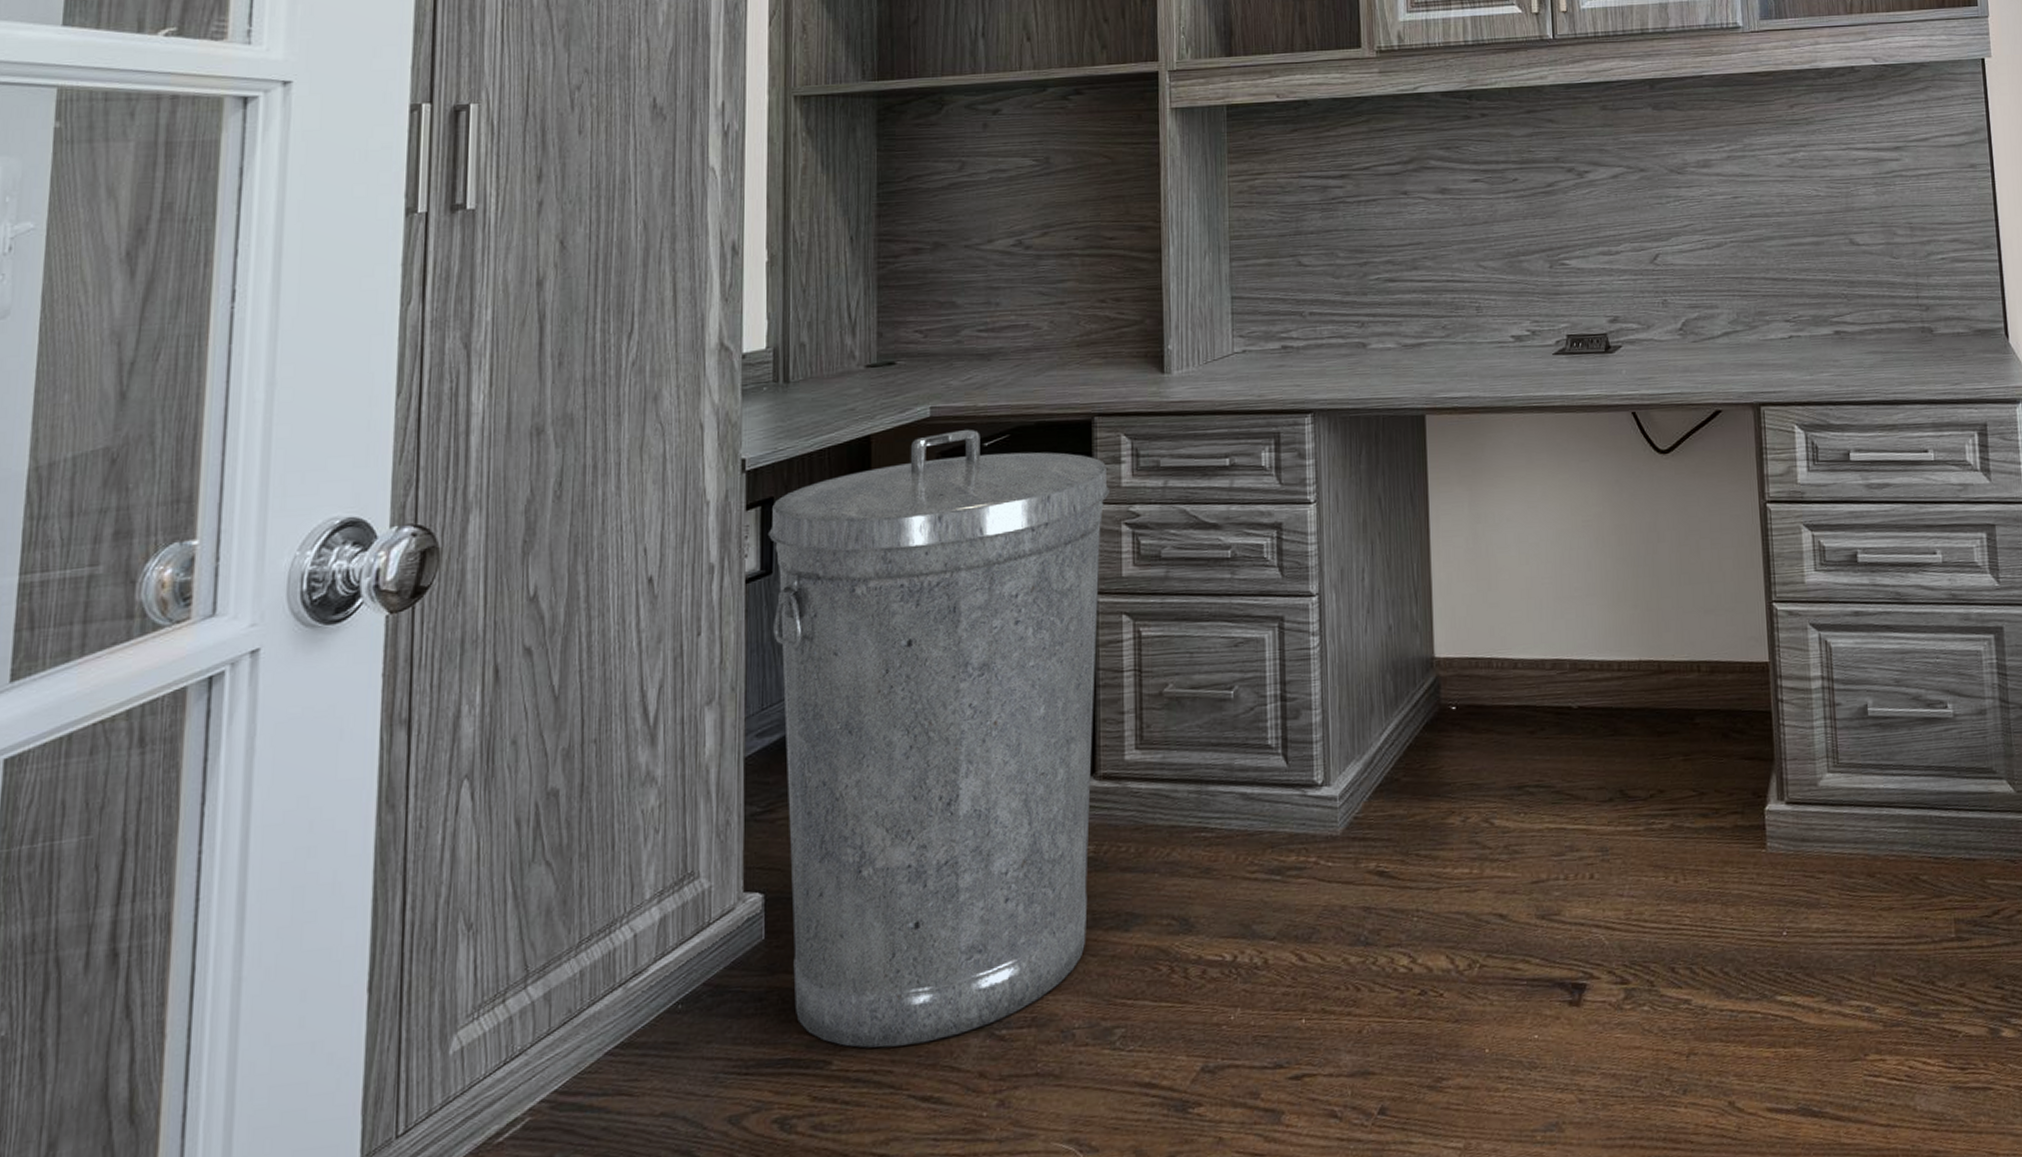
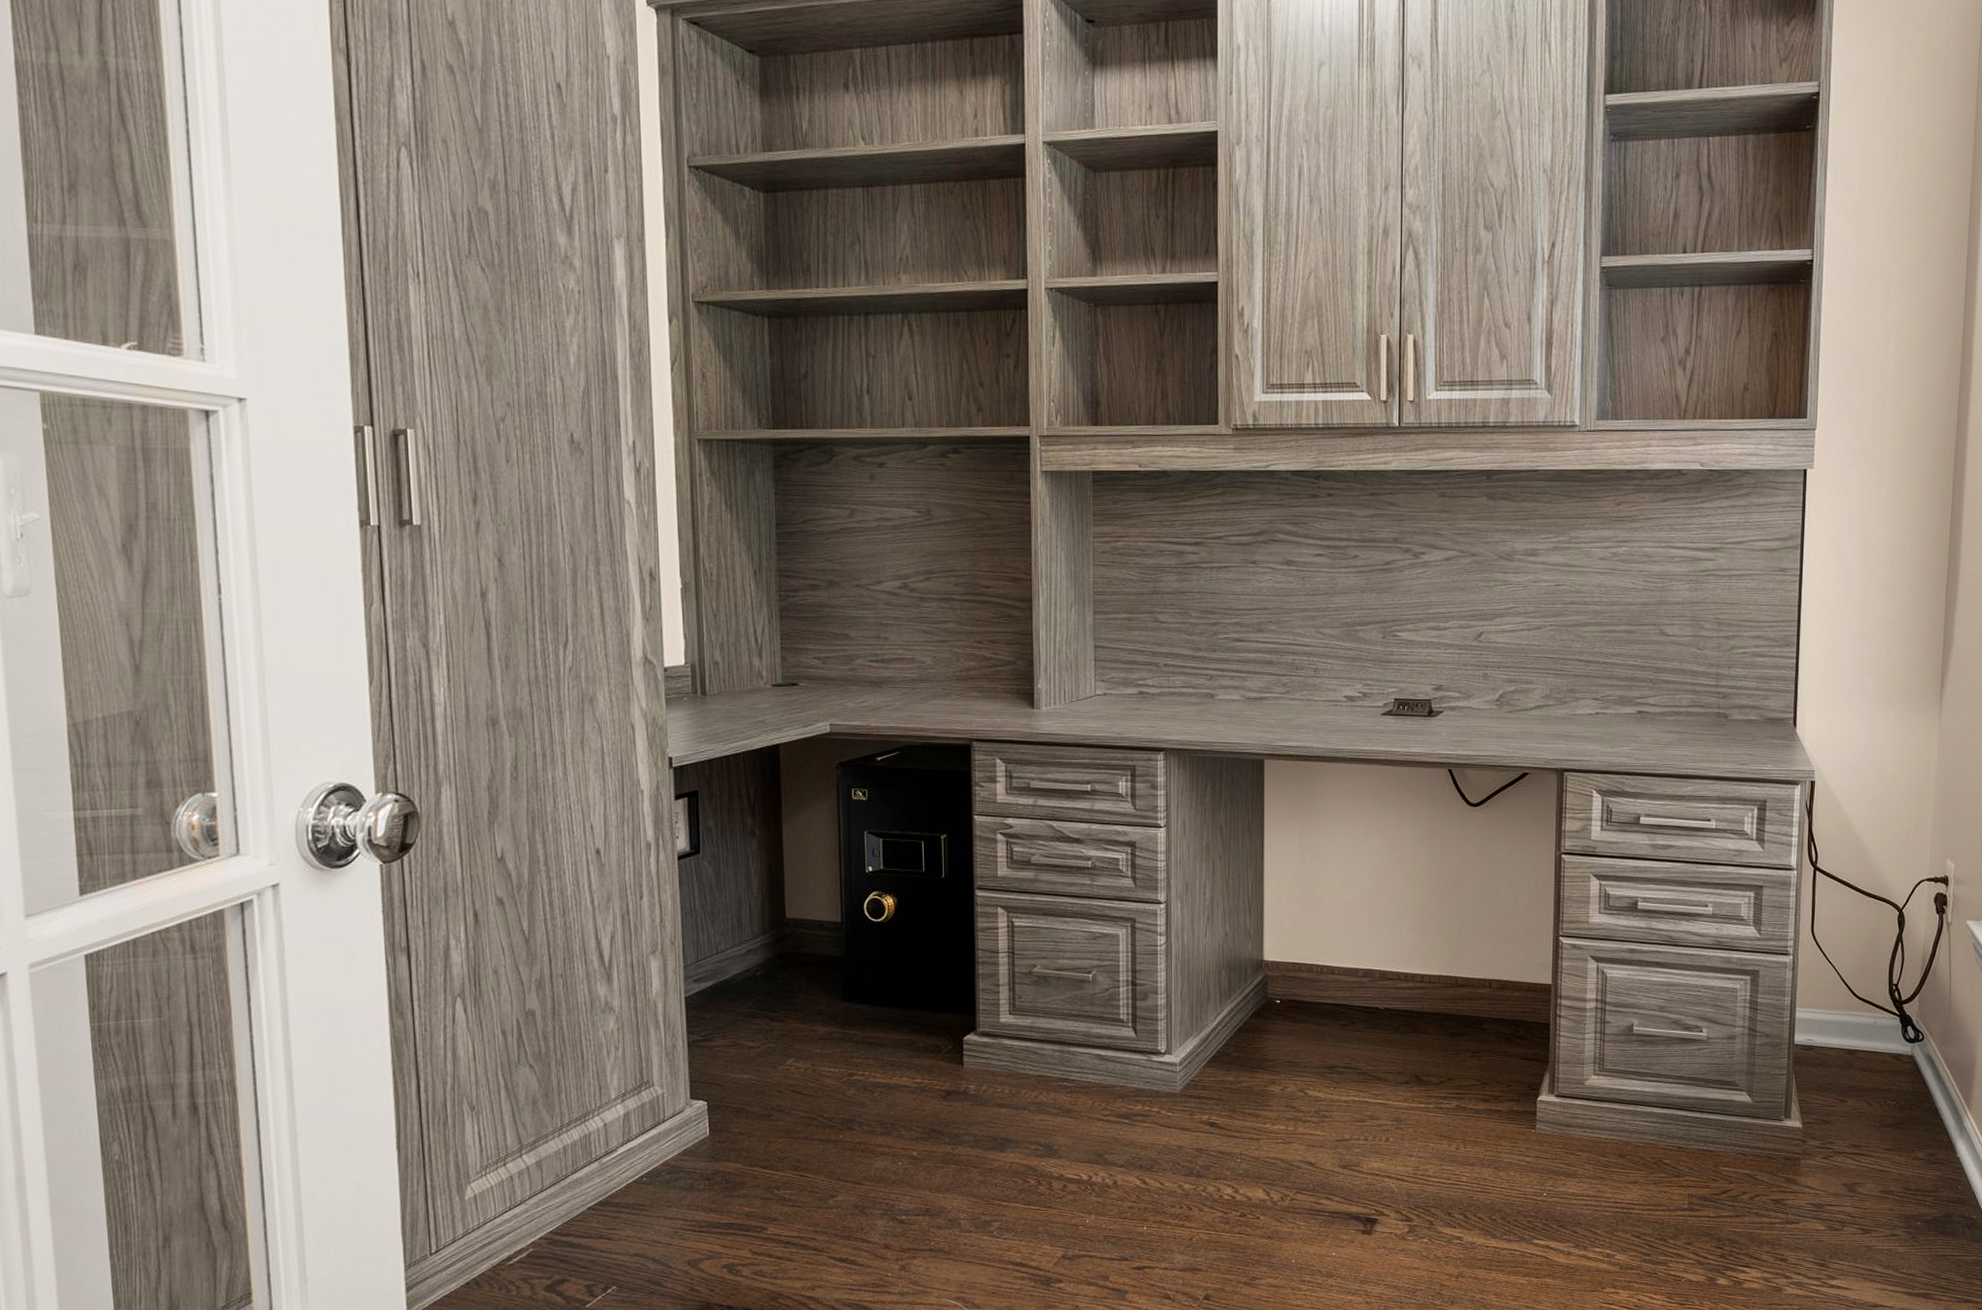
trash can: present [769,429,1109,1048] -> none [695,744,986,1221]

